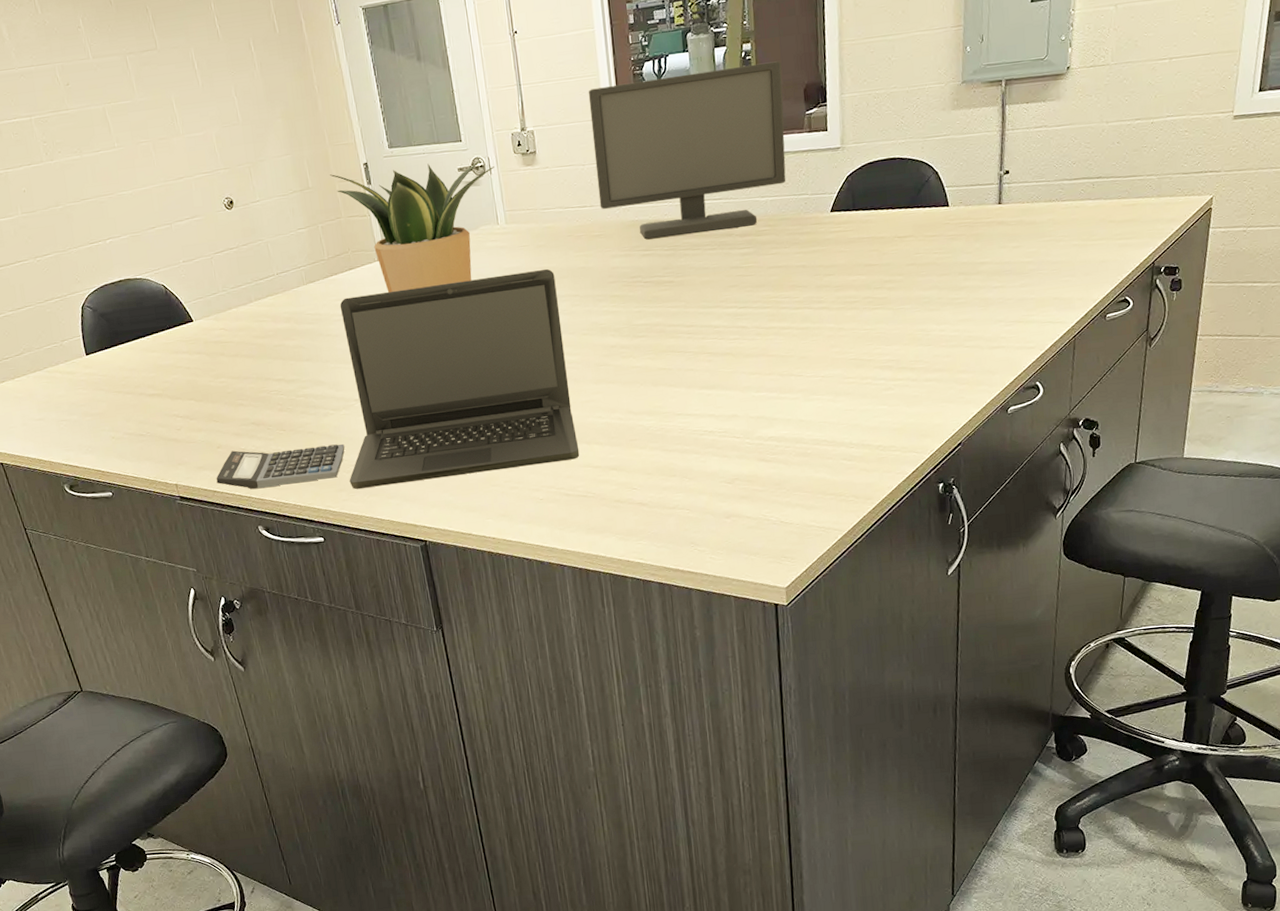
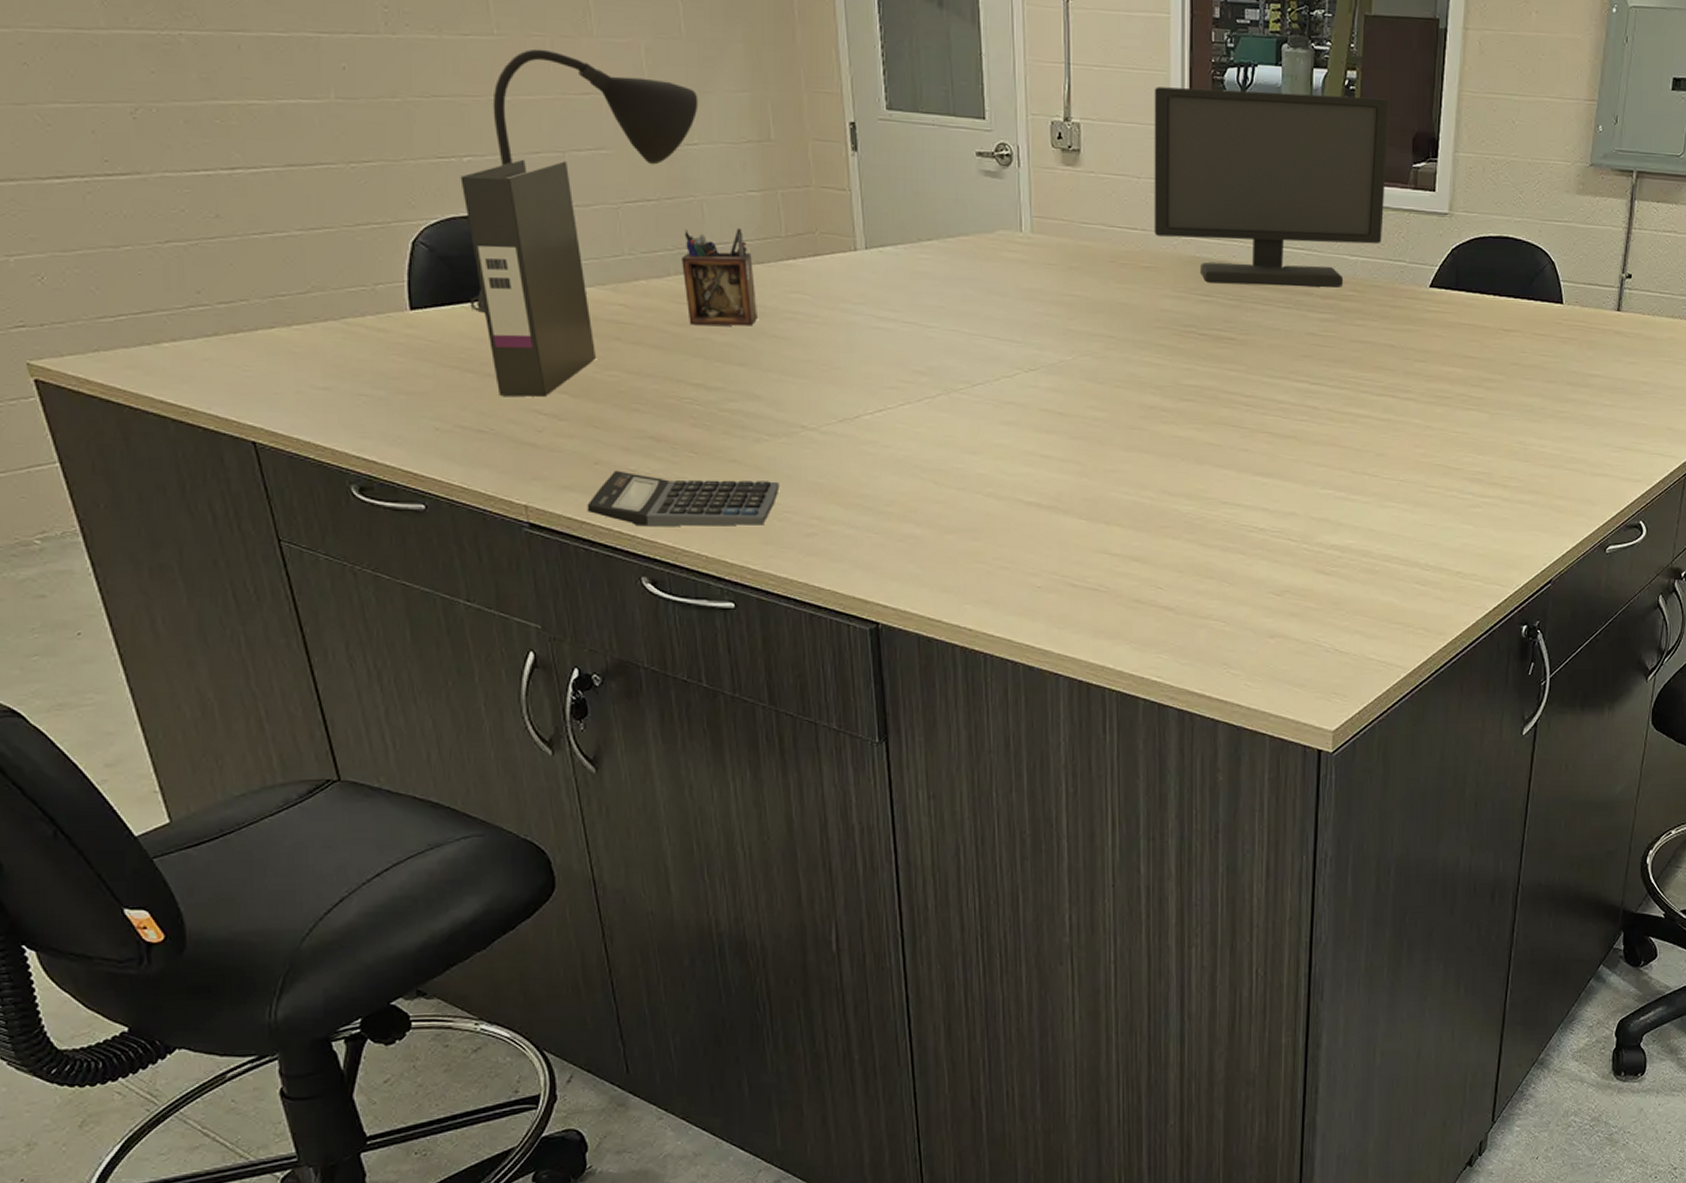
binder: none [106,230,209,408] -> present [460,159,596,397]
desk lamp: none [120,151,257,350] -> present [470,48,699,313]
desk organizer: none [258,258,316,337] -> present [681,227,759,326]
potted plant: present [329,160,495,293] -> none [801,128,1025,297]
laptop: present [340,268,580,489] -> none [780,291,1095,544]

